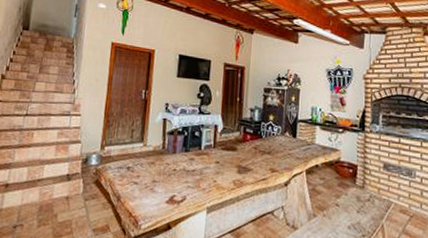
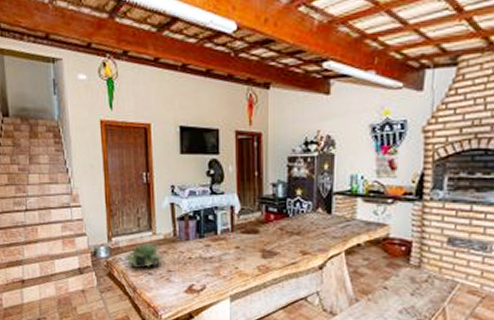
succulent plant: none [114,152,151,178] -> present [124,242,164,268]

